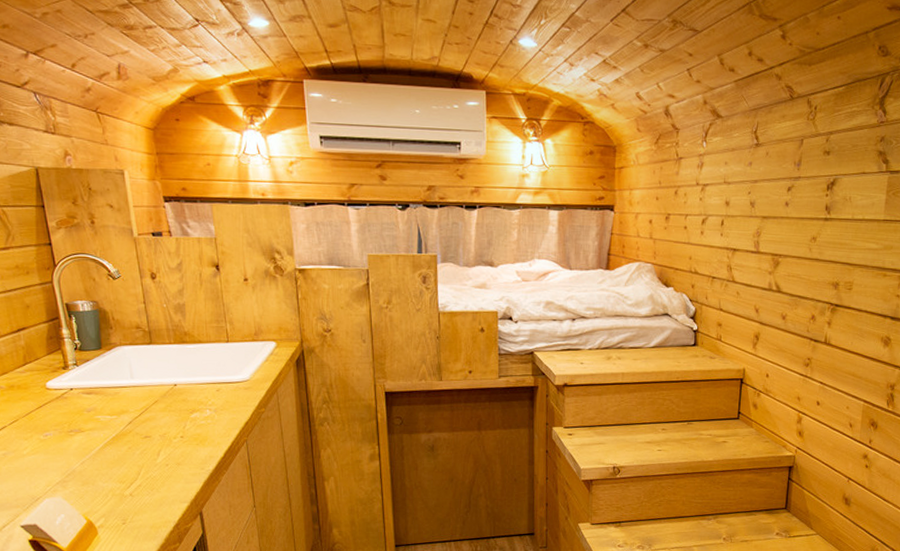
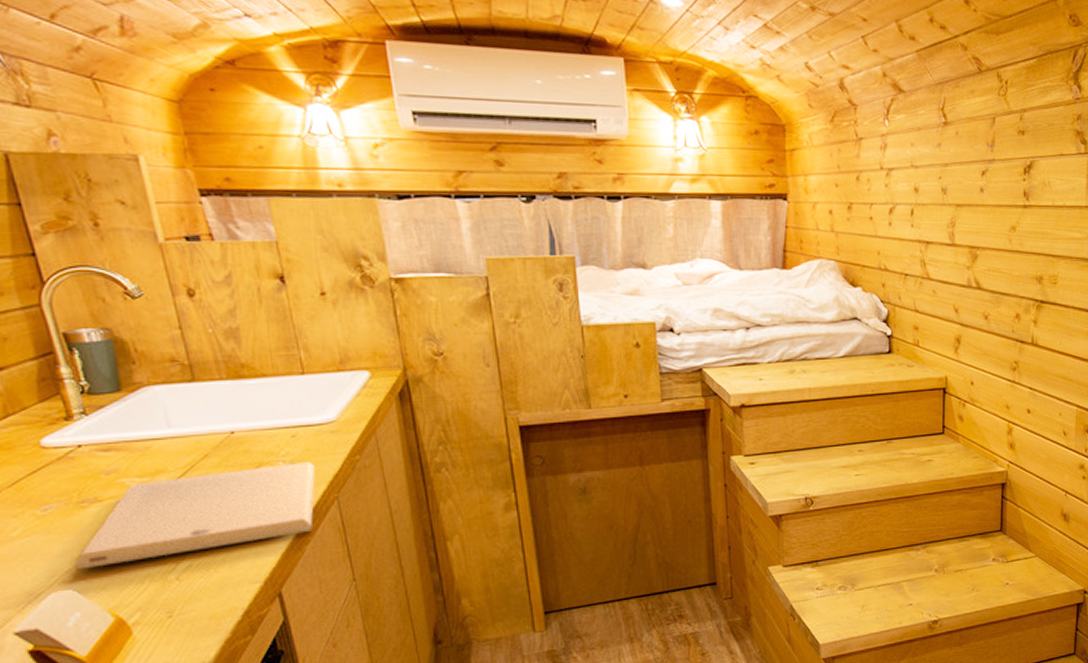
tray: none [63,411,232,482] -> present [75,462,316,570]

